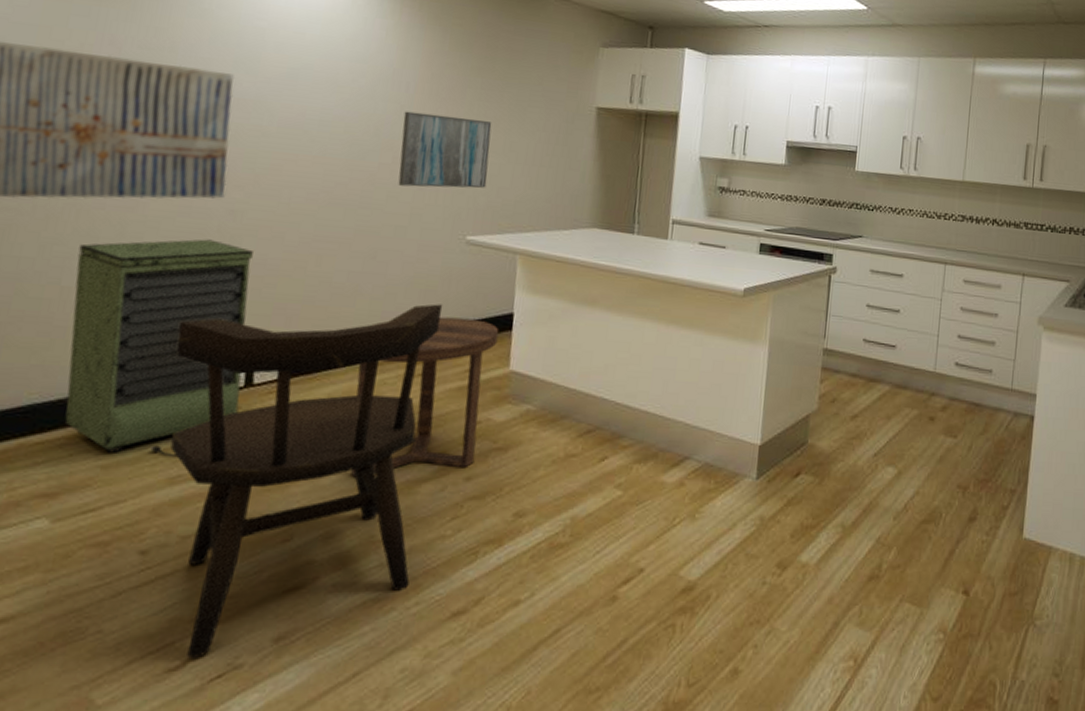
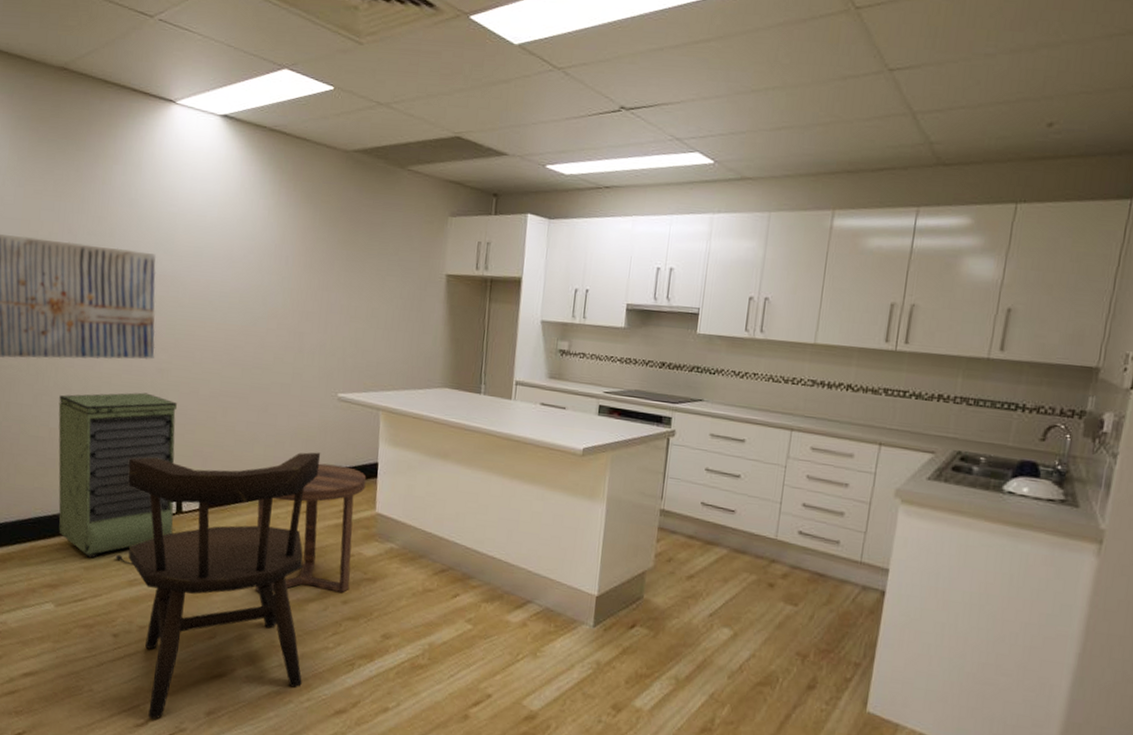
wall art: present [398,111,492,189] -> none [282,282,357,351]

